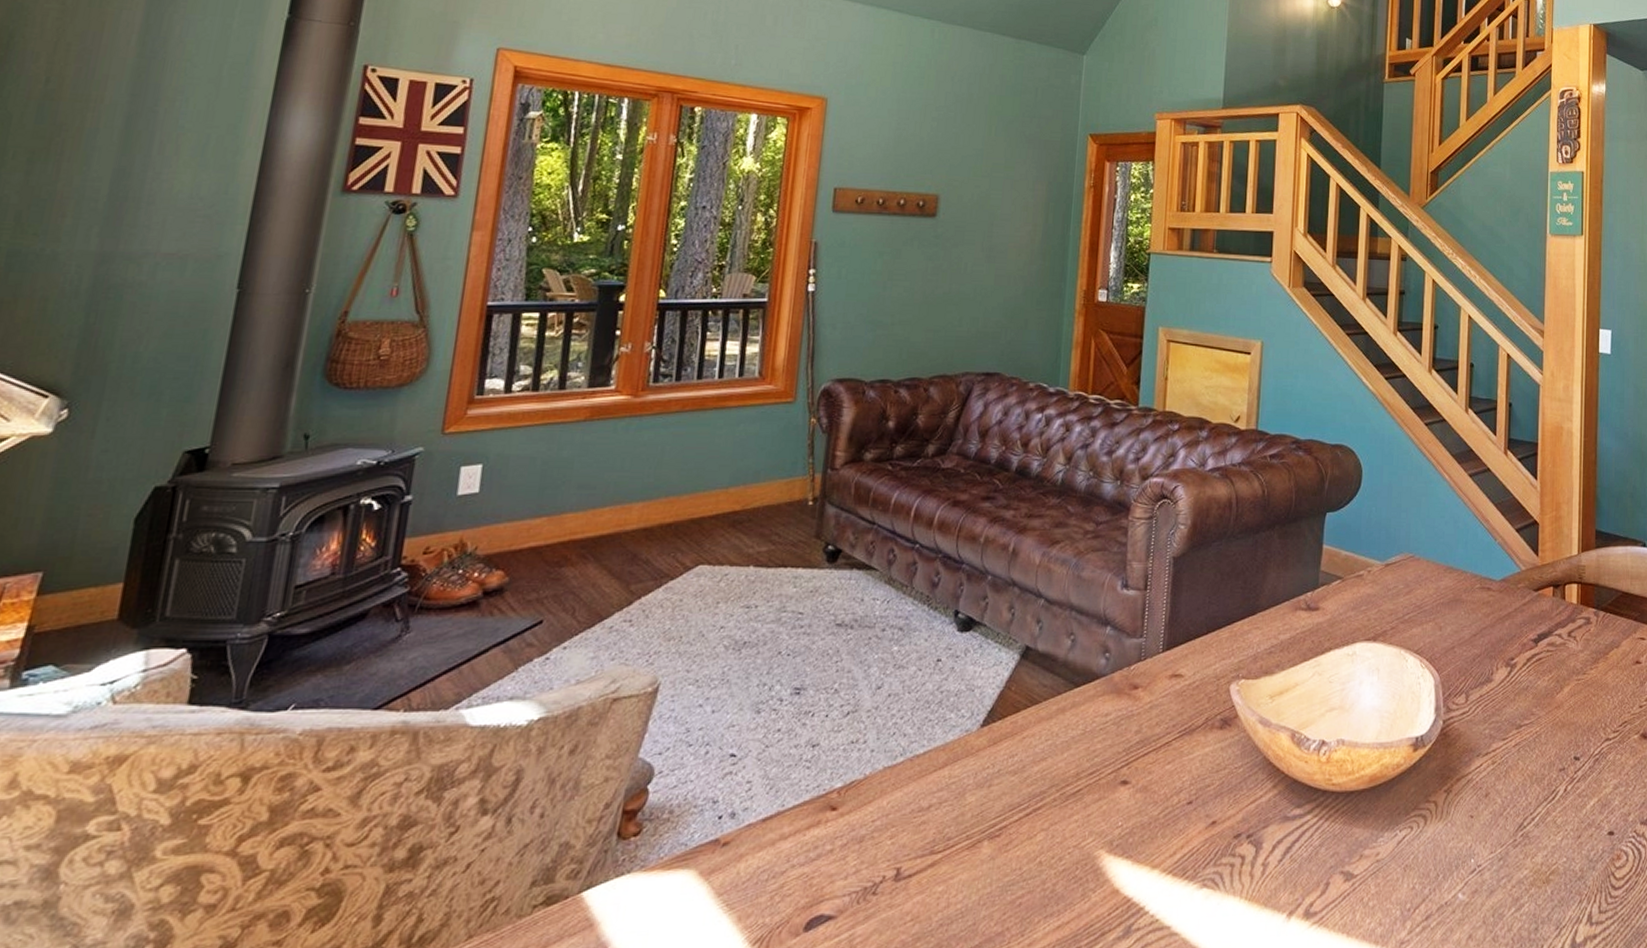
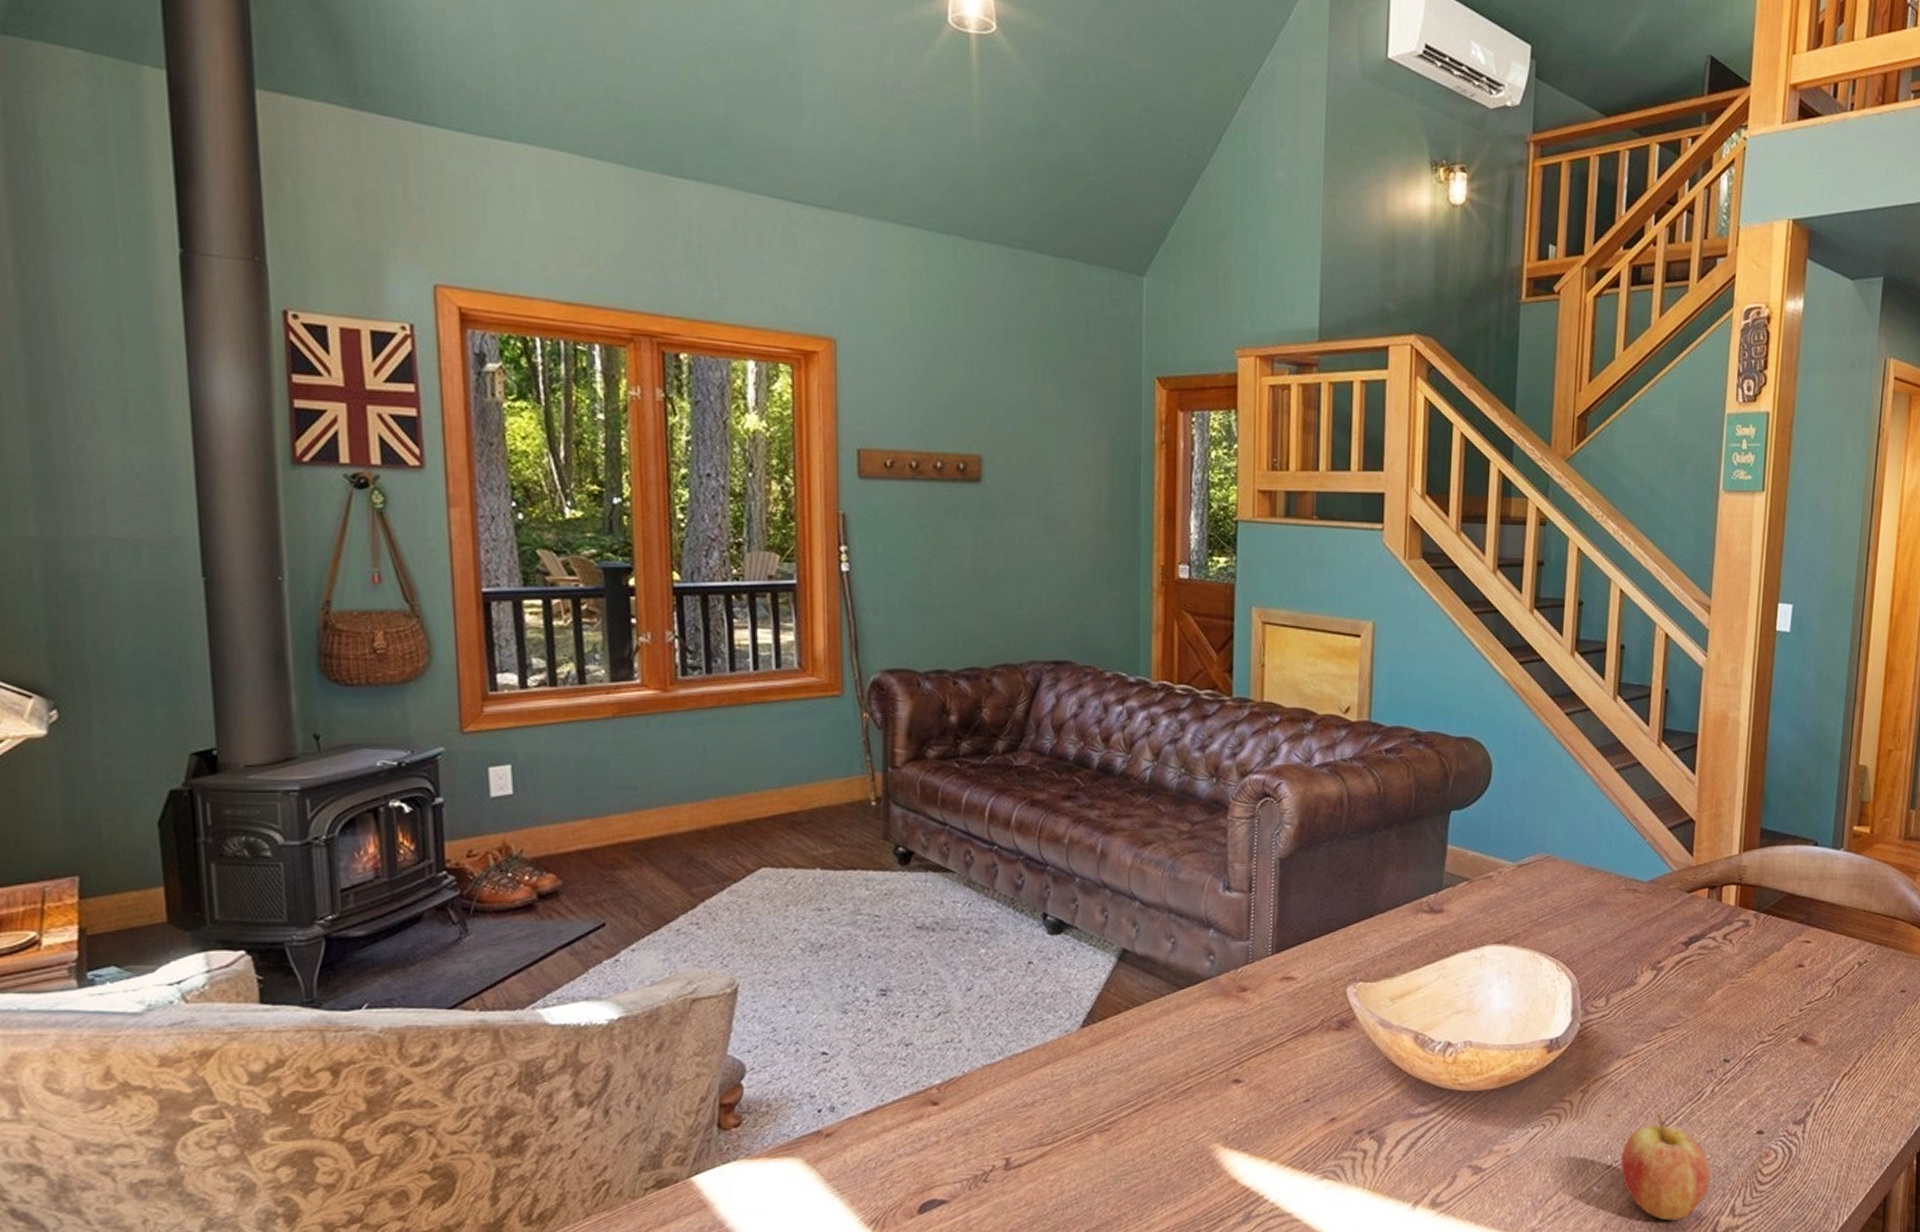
fruit: none [1482,814,1568,931] -> present [1619,1114,1711,1222]

